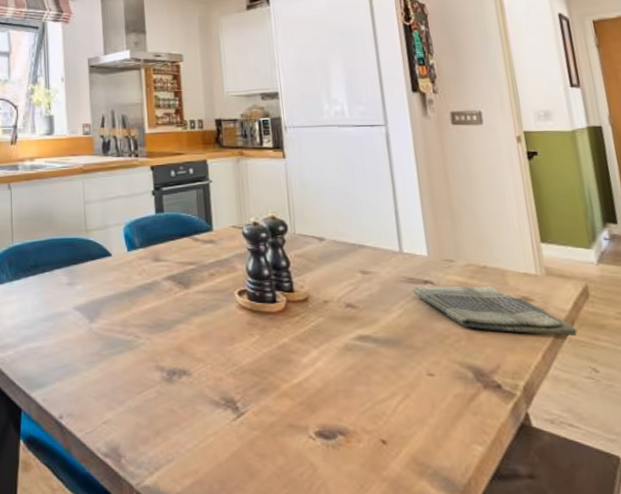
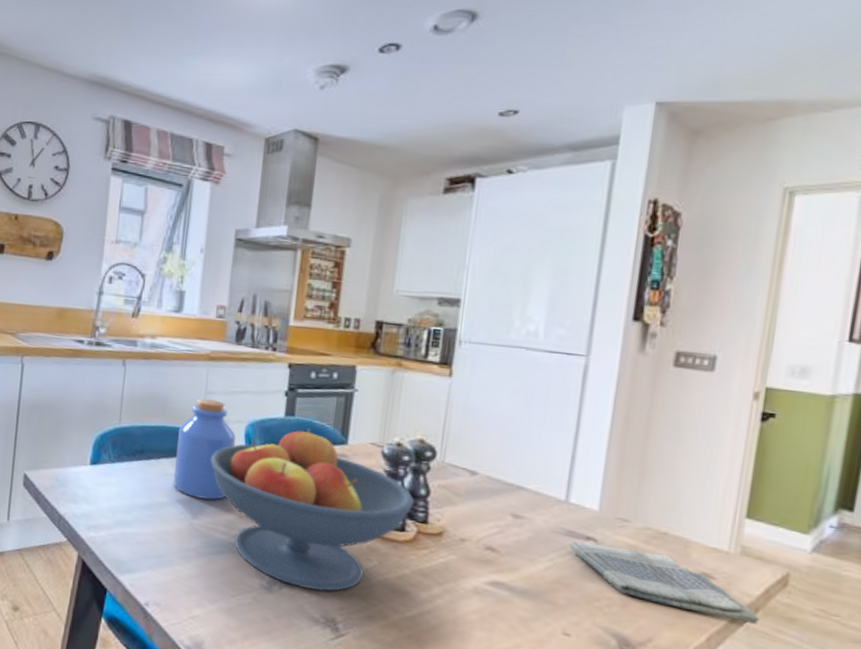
jar: none [66,208,118,302] -> present [173,398,236,500]
fruit bowl: none [98,221,279,374] -> present [210,428,415,592]

